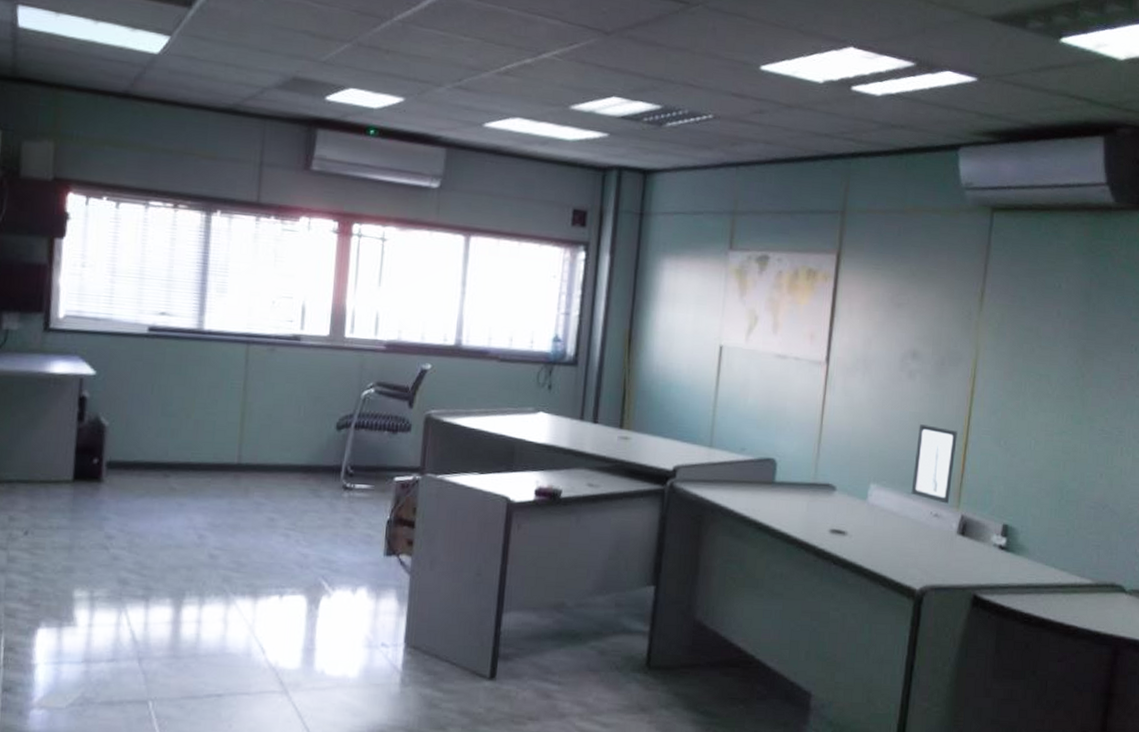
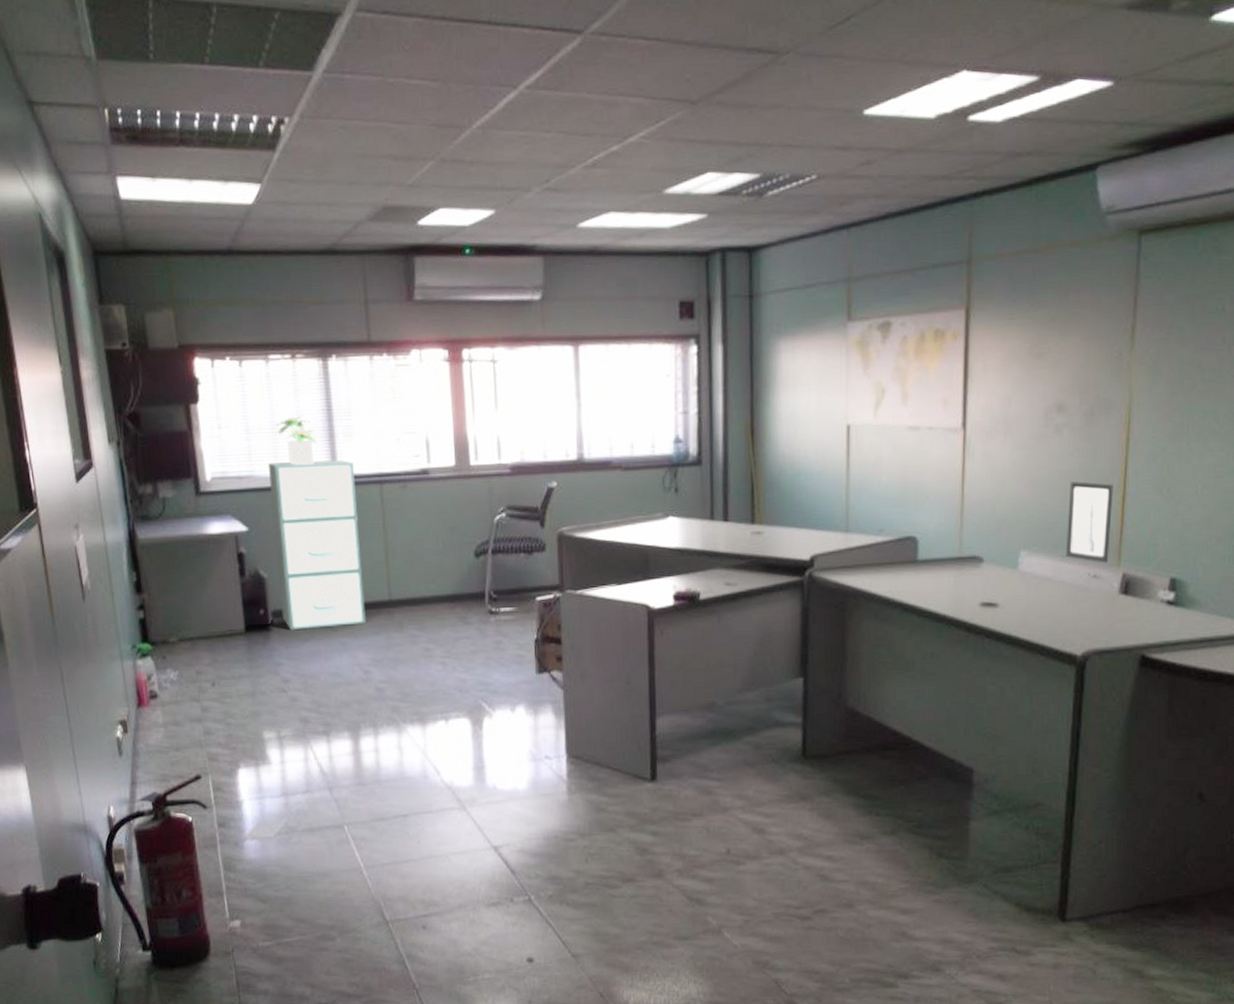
filing cabinet: none [117,308,222,486] -> present [268,460,366,631]
potted plant: none [144,265,188,315] -> present [276,416,319,465]

